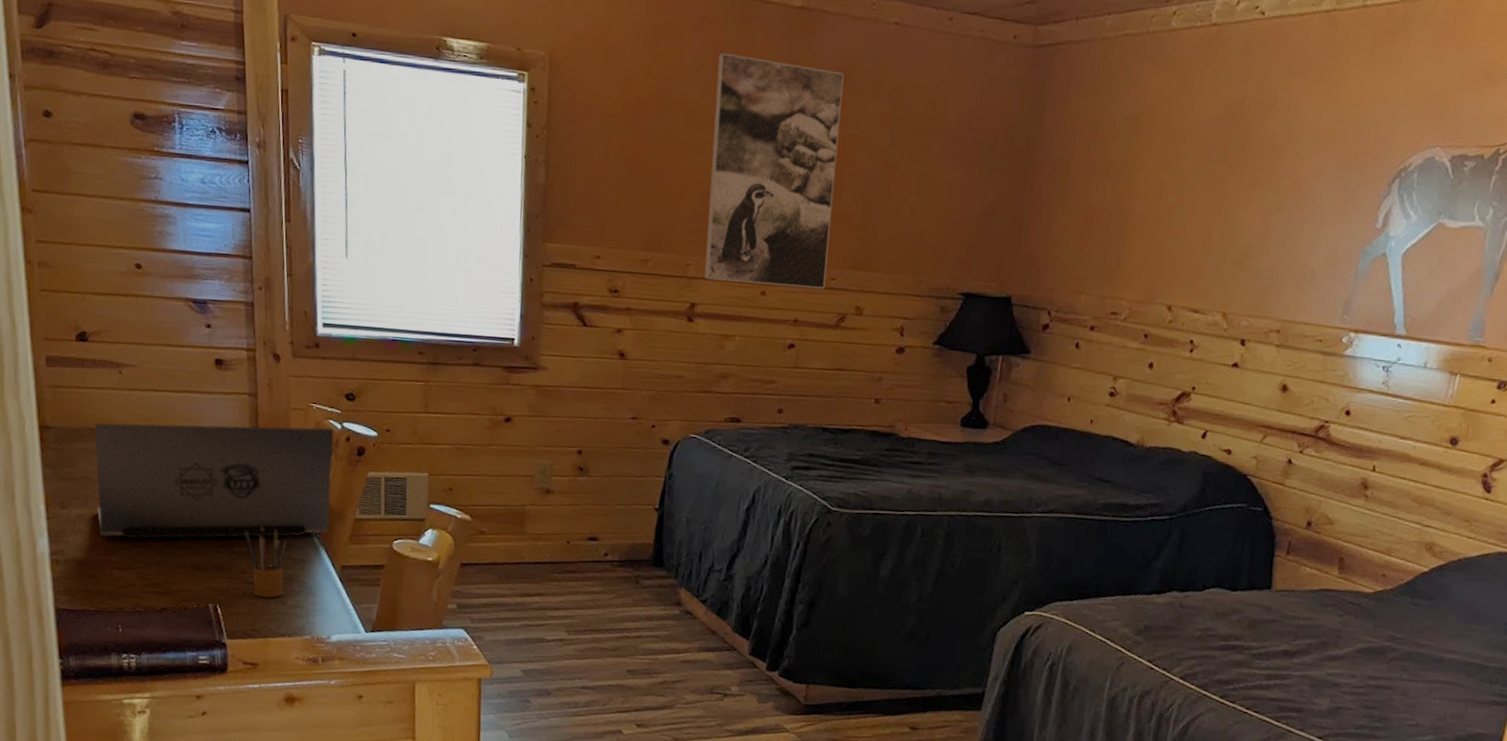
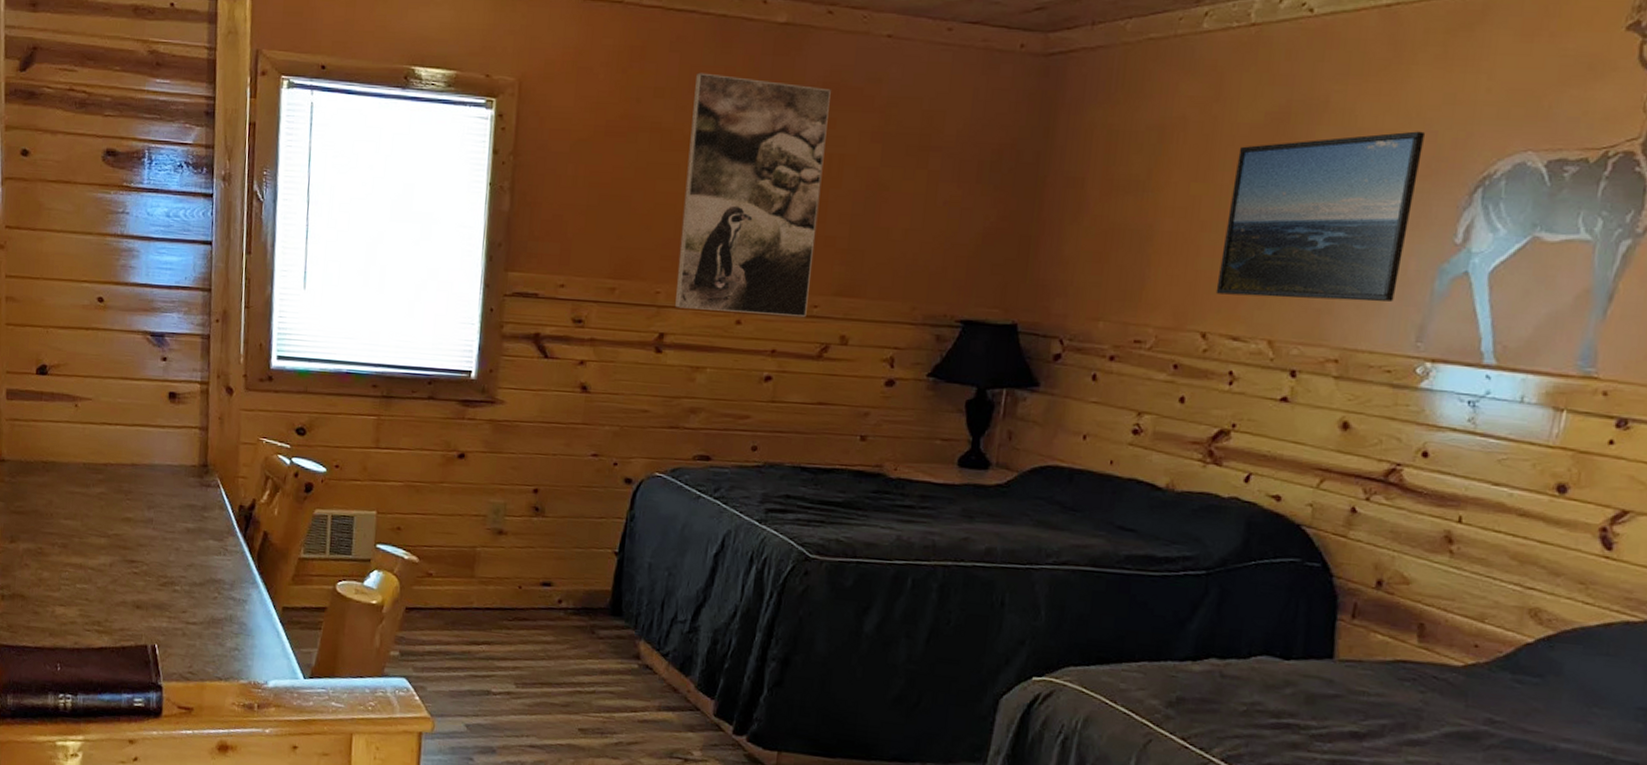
laptop: present [94,423,334,539] -> none [44,456,283,576]
pencil box: present [244,525,287,598] -> none [187,563,229,640]
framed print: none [1180,127,1354,279] -> present [1215,131,1425,302]

